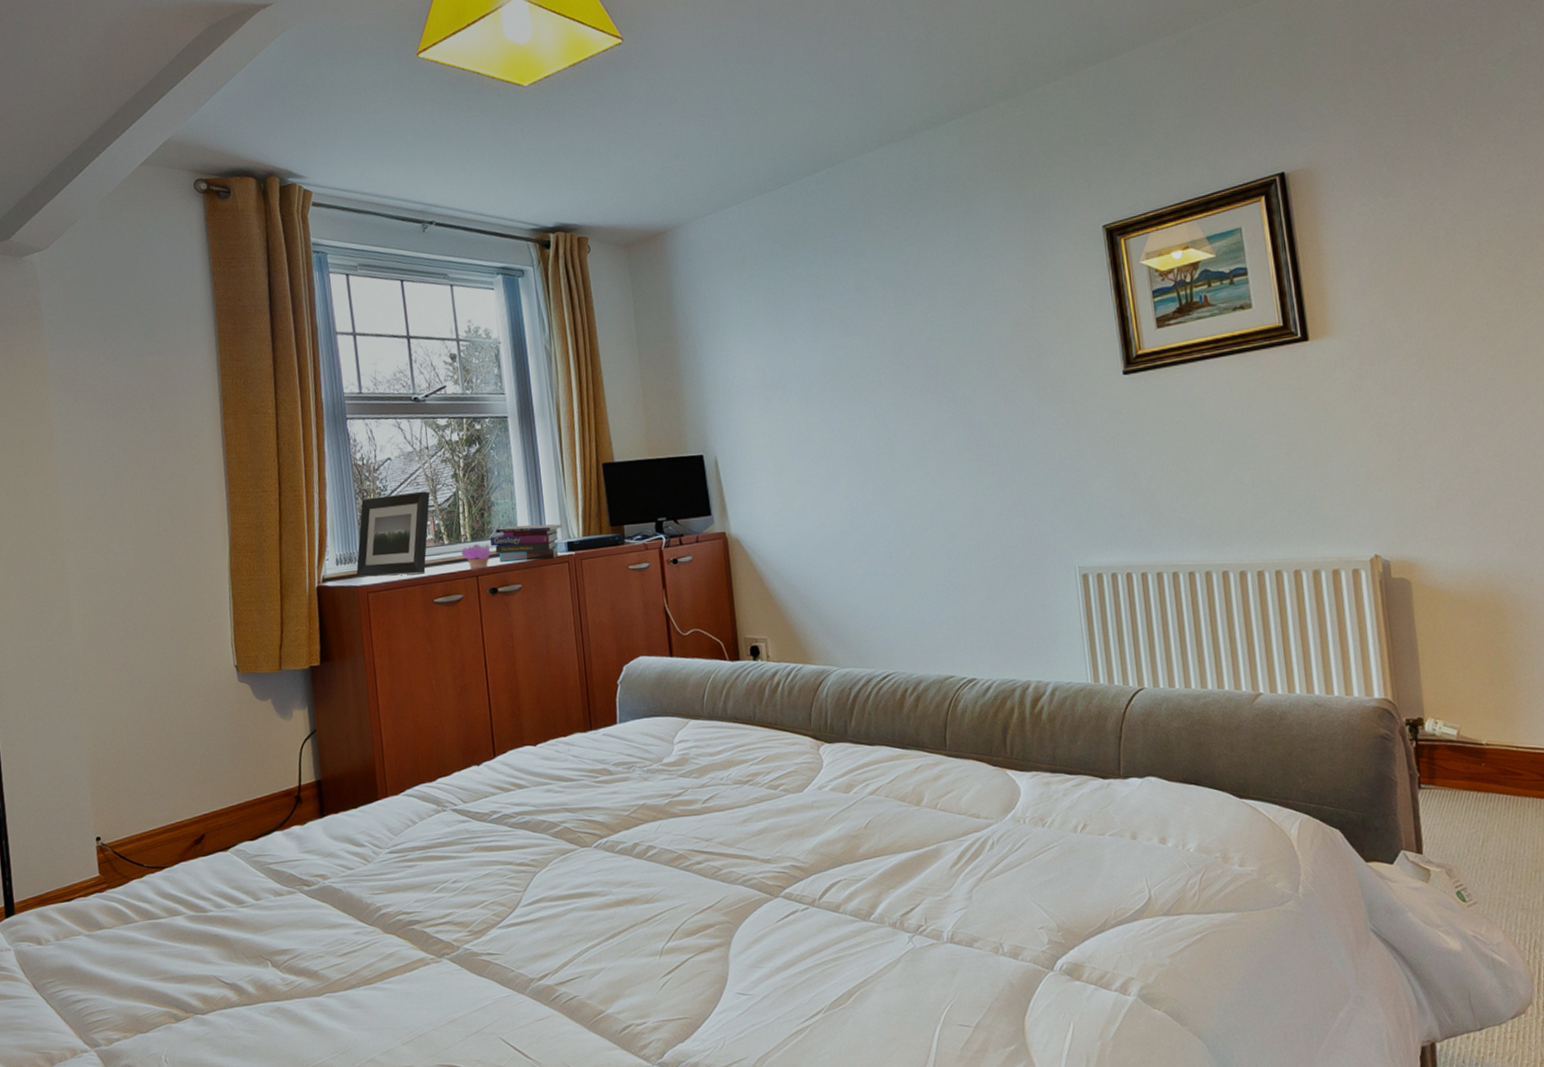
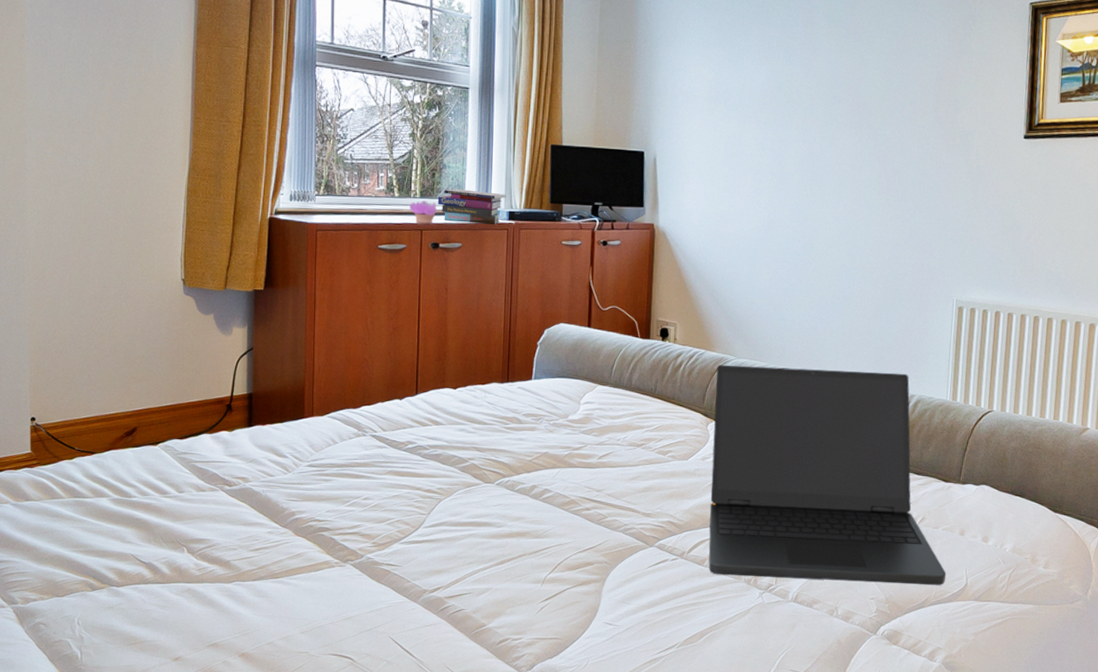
picture frame: present [356,491,430,577] -> none [308,142,387,221]
laptop: none [819,659,1124,922] -> present [708,364,947,585]

